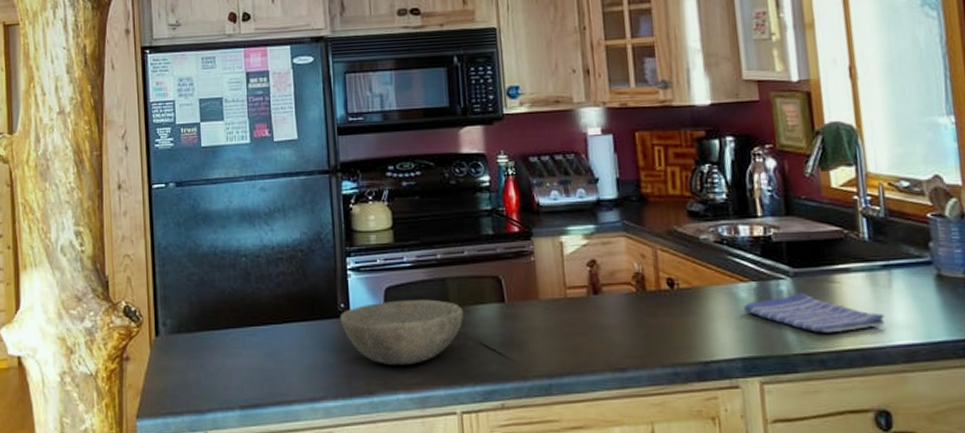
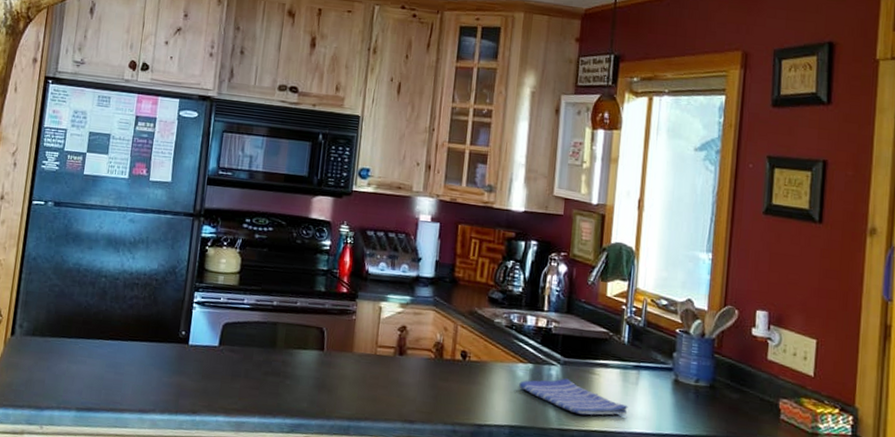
bowl: present [339,299,464,366] -> none [179,335,288,393]

